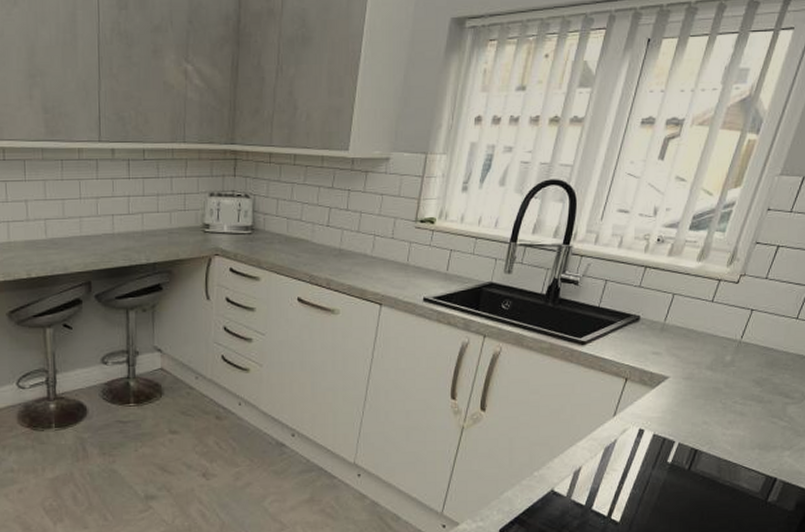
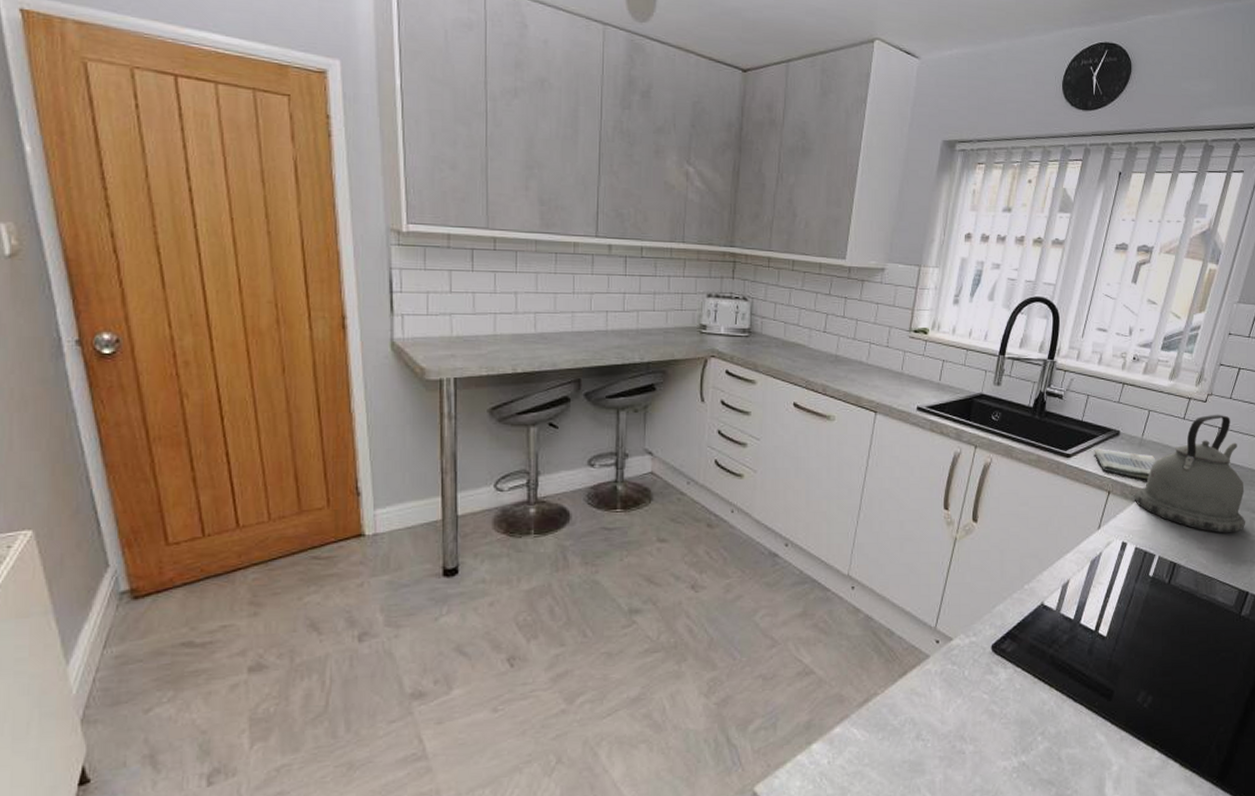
dish towel: none [611,335,679,366] -> present [1094,448,1156,480]
kettle: none [653,295,778,419] -> present [1134,414,1246,533]

